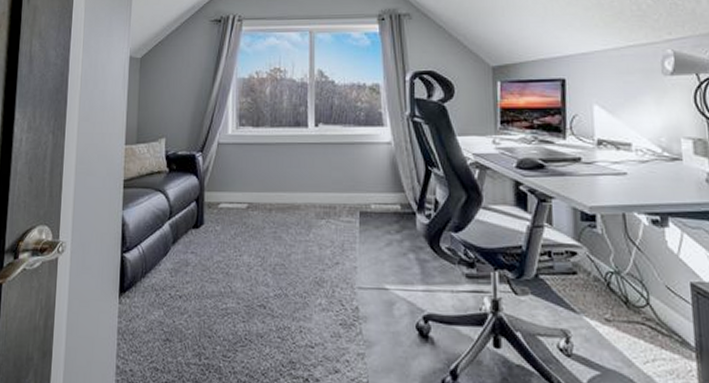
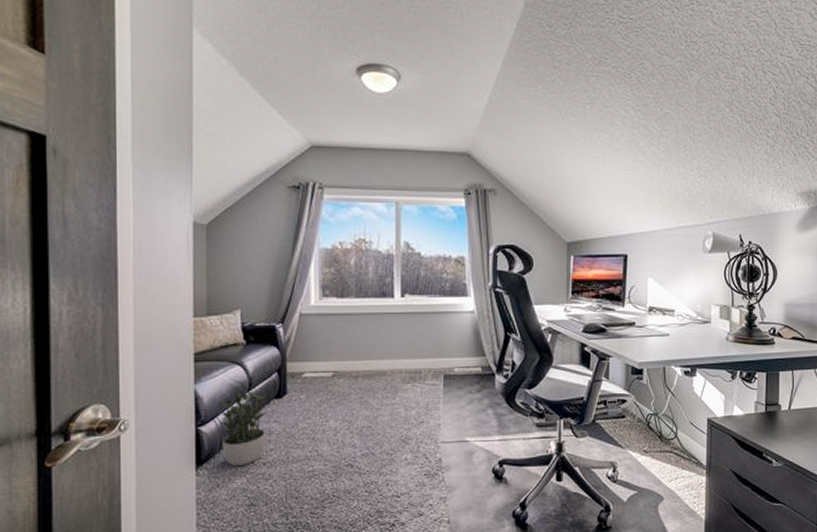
potted plant: none [139,219,186,298] -> present [216,391,267,467]

